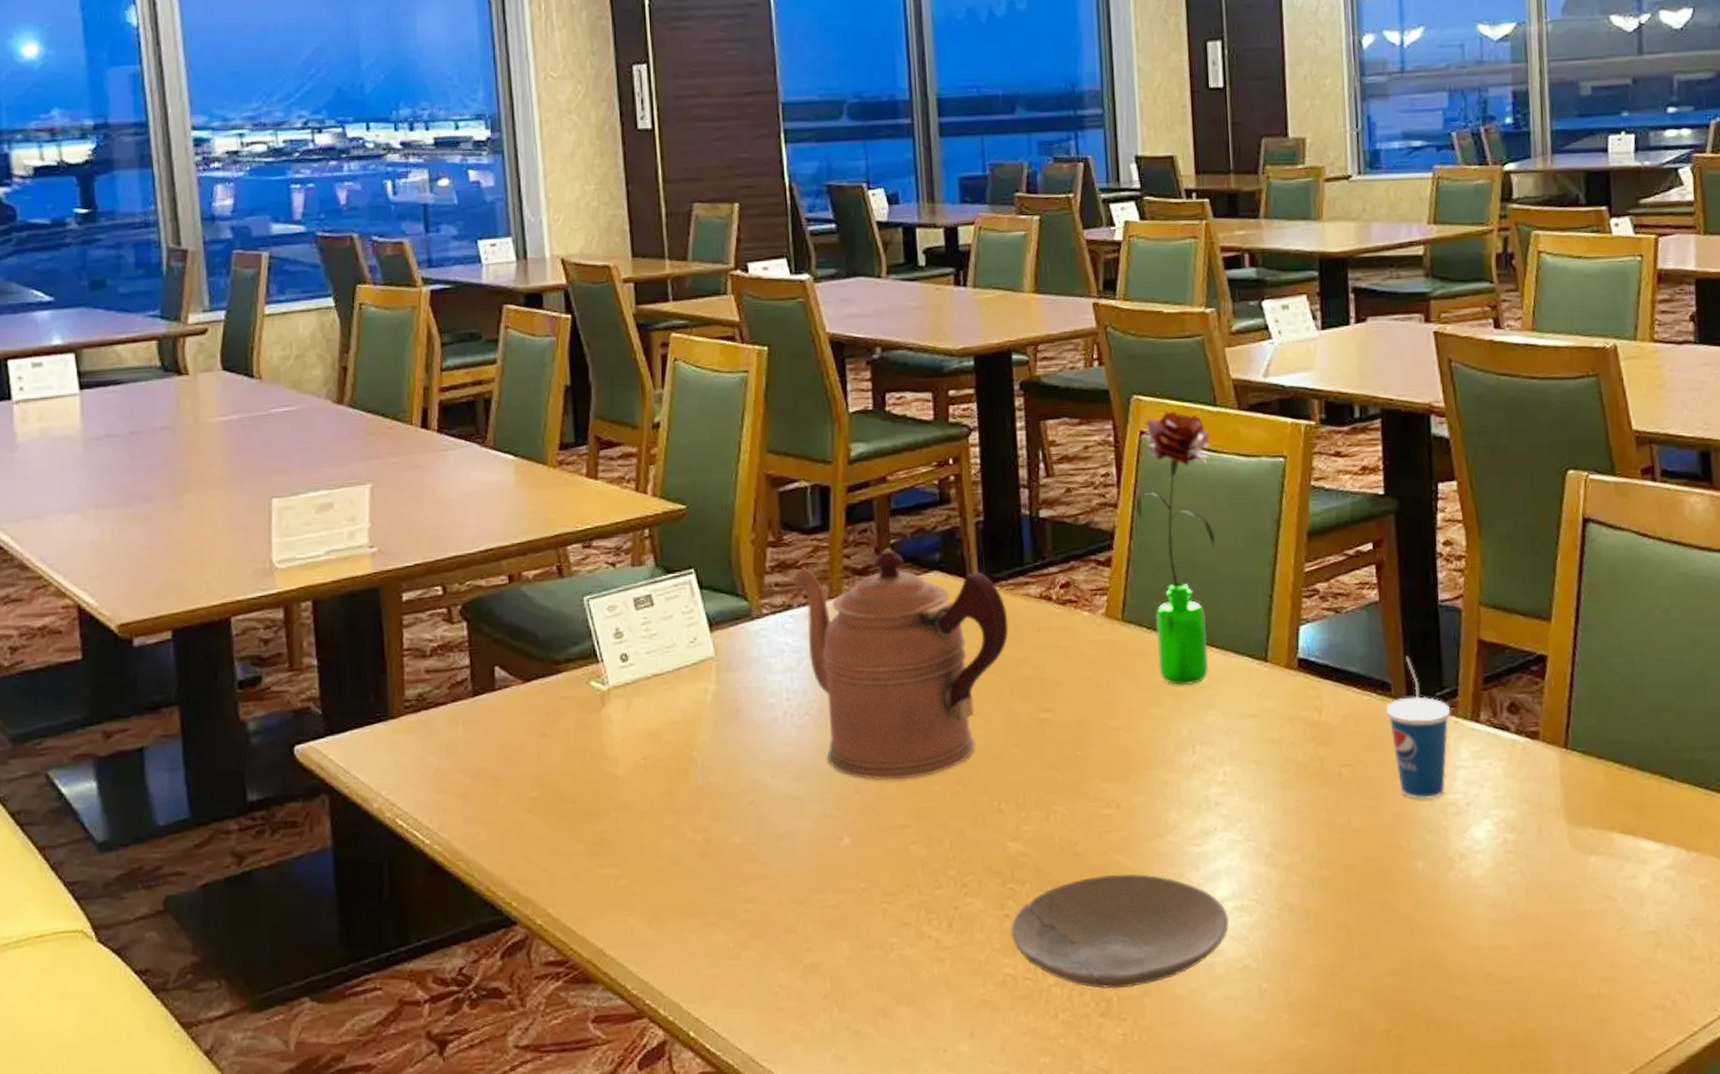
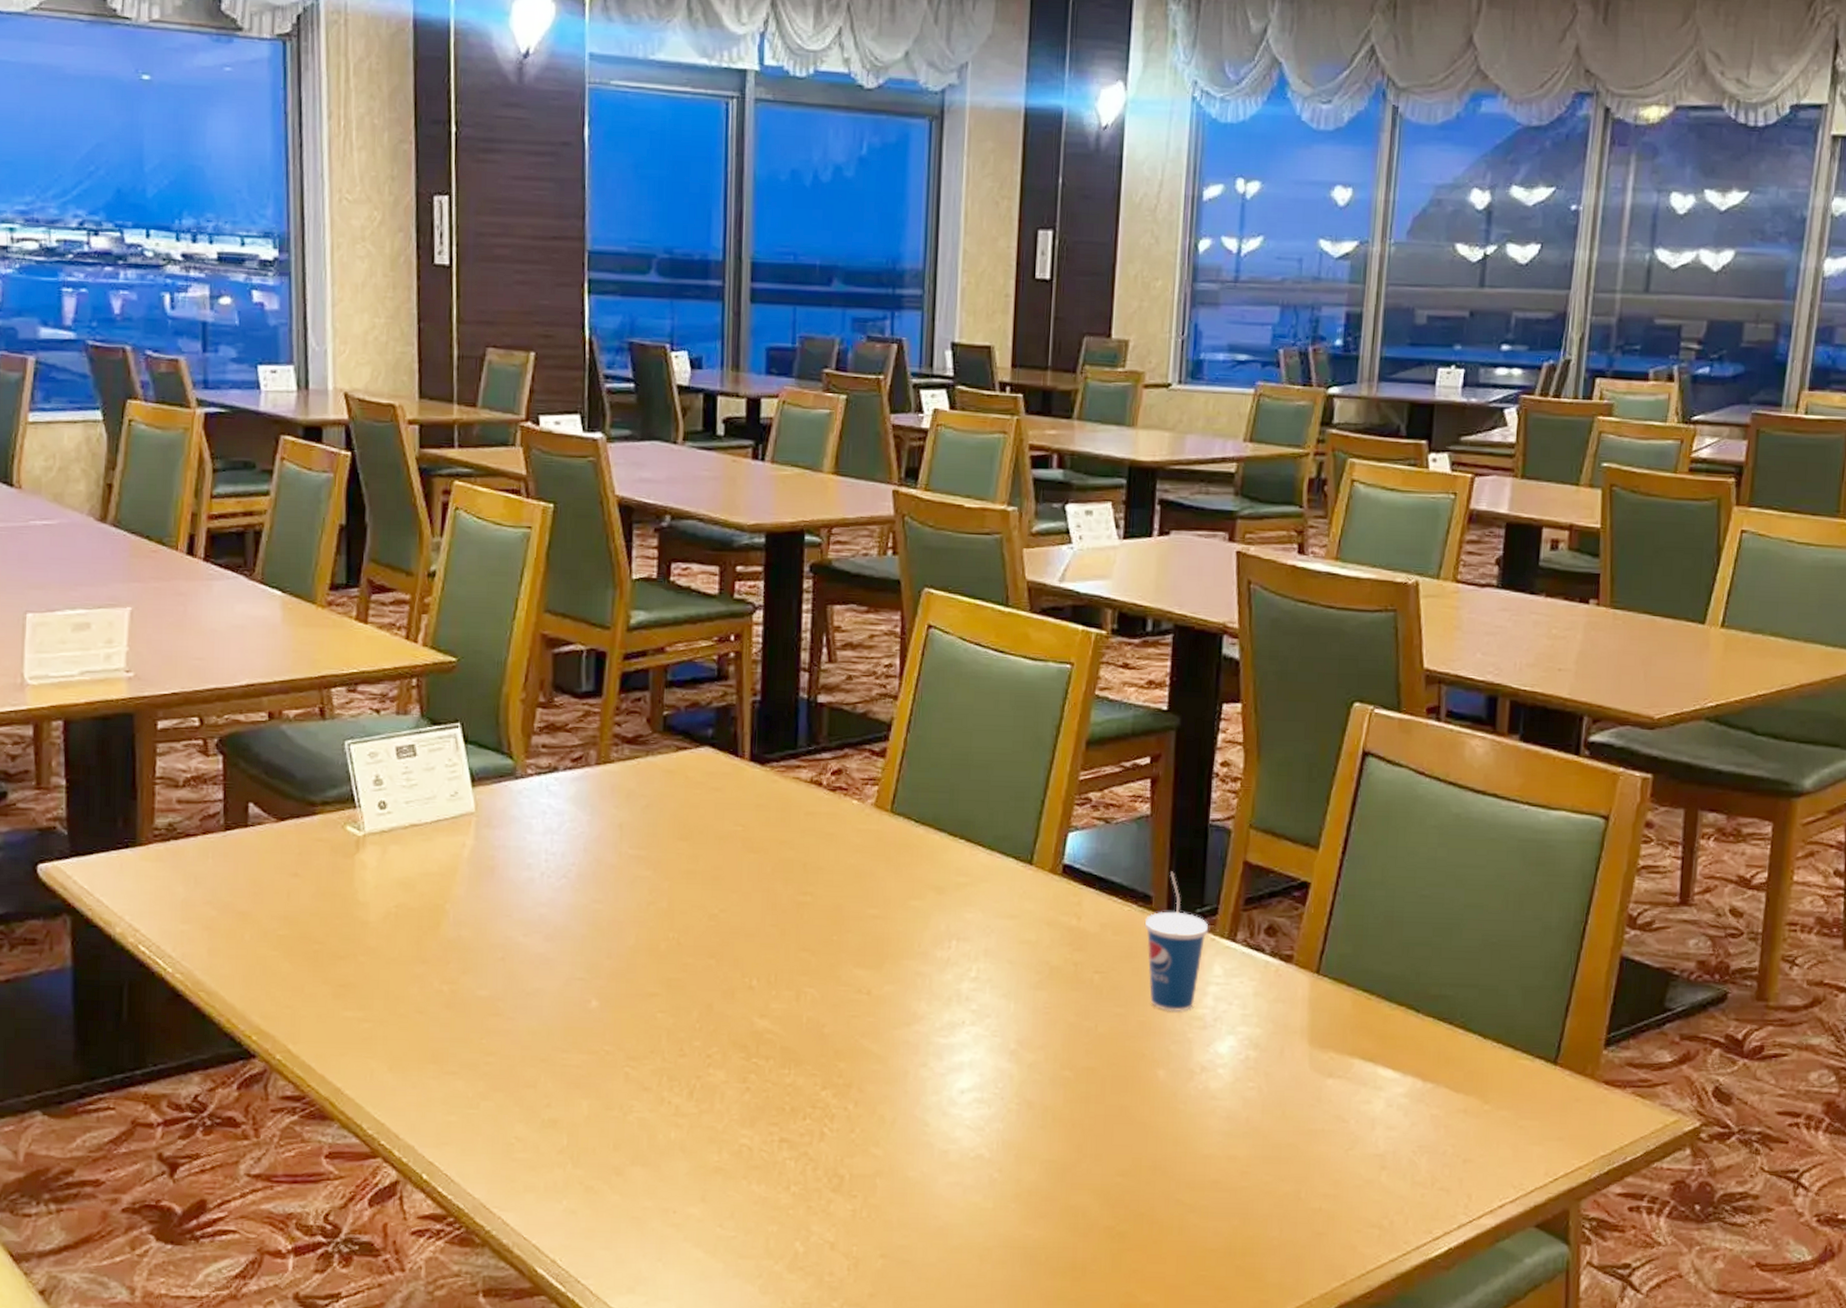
coffeepot: present [792,547,1009,780] -> none [560,719,776,949]
plate: present [1010,874,1229,989] -> none [750,1057,967,1167]
flower: present [1135,411,1215,686] -> none [916,608,999,882]

